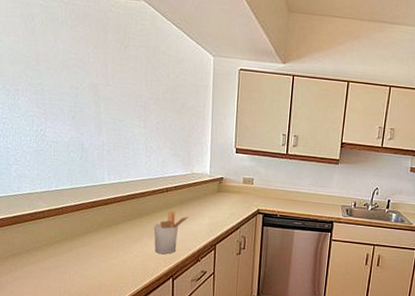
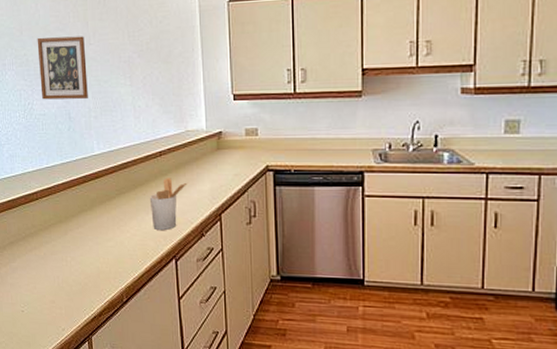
wall art: none [54,70,103,133] -> present [37,36,88,100]

